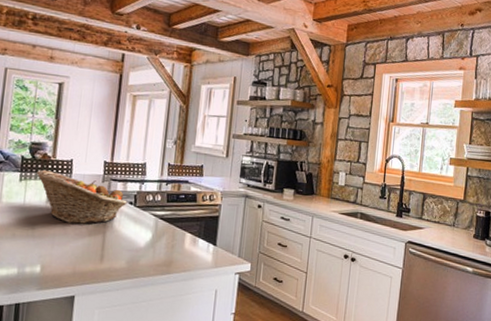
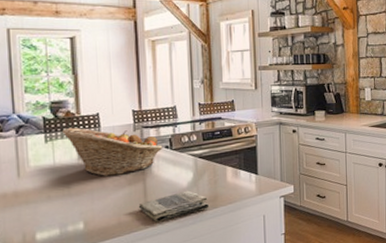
dish towel: none [94,250,163,279] -> present [138,190,210,222]

